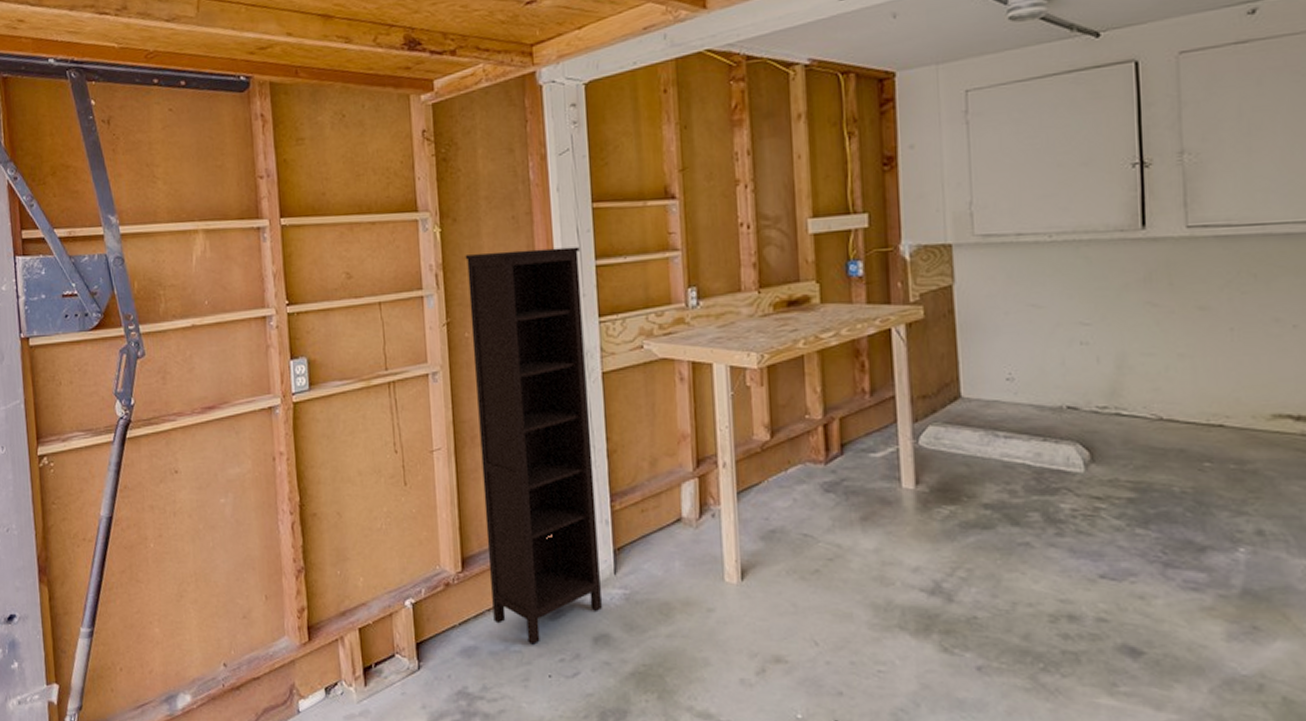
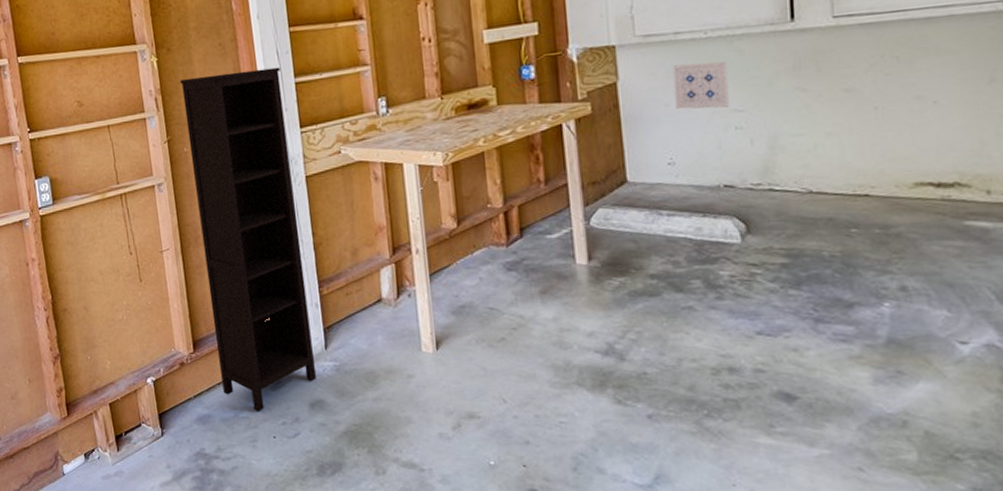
wall art: none [1013,268,1075,321] -> present [672,61,730,110]

